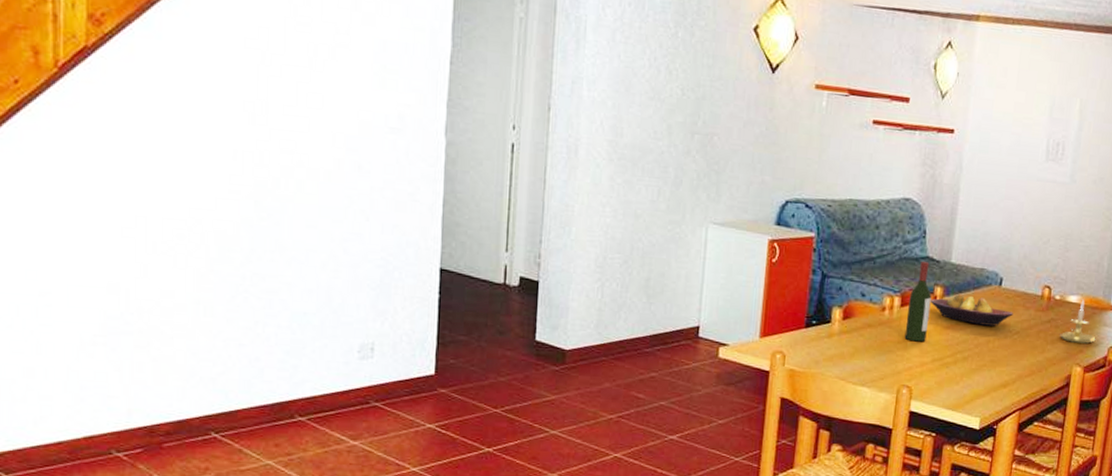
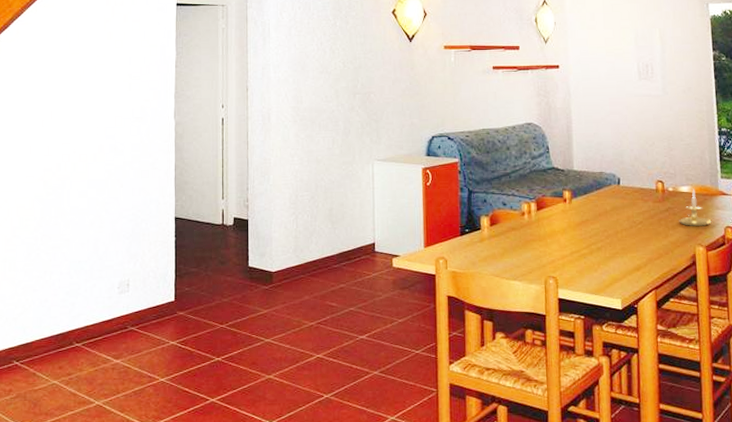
wine bottle: present [904,262,932,342] -> none [543,172,563,239]
fruit bowl: present [930,293,1013,326] -> none [561,194,634,219]

